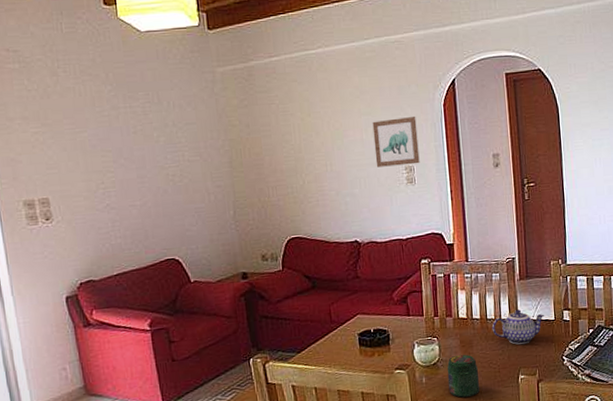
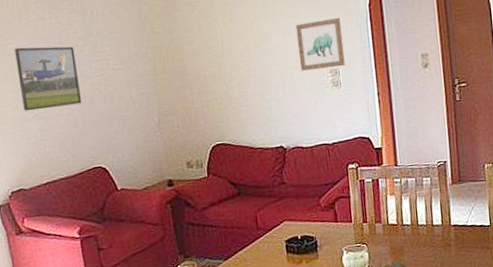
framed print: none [86,136,156,201] -> present [14,46,82,112]
teapot: present [492,309,544,345] -> none [423,215,479,251]

